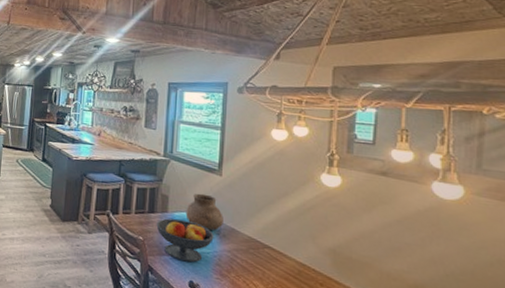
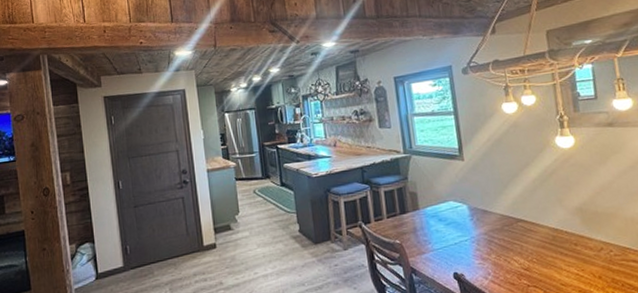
fruit bowl: present [156,218,214,263] -> none [410,212,469,255]
vase: present [185,193,223,231] -> none [436,182,475,218]

